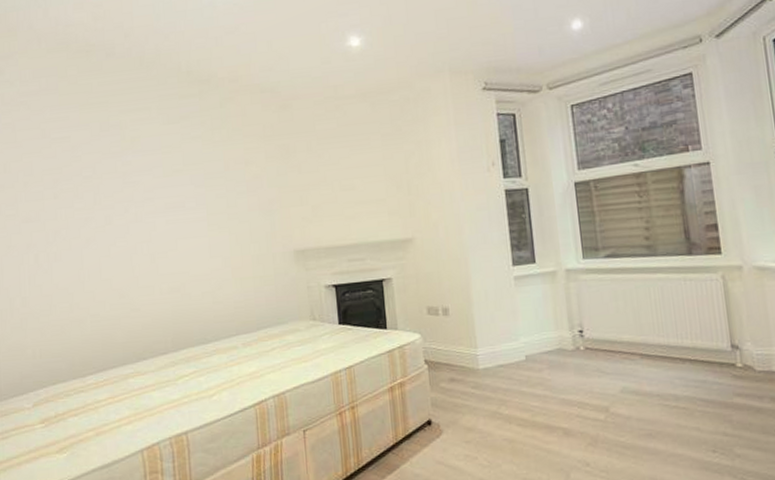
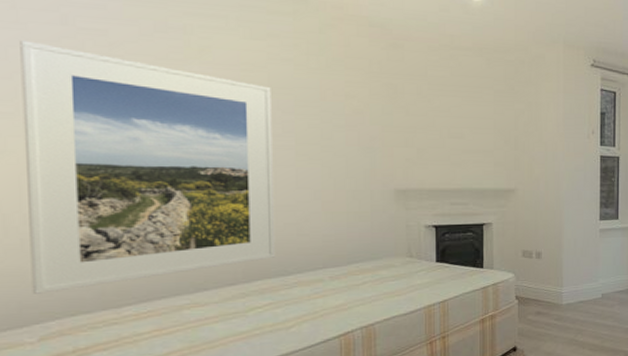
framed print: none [18,155,197,366] -> present [20,40,276,294]

